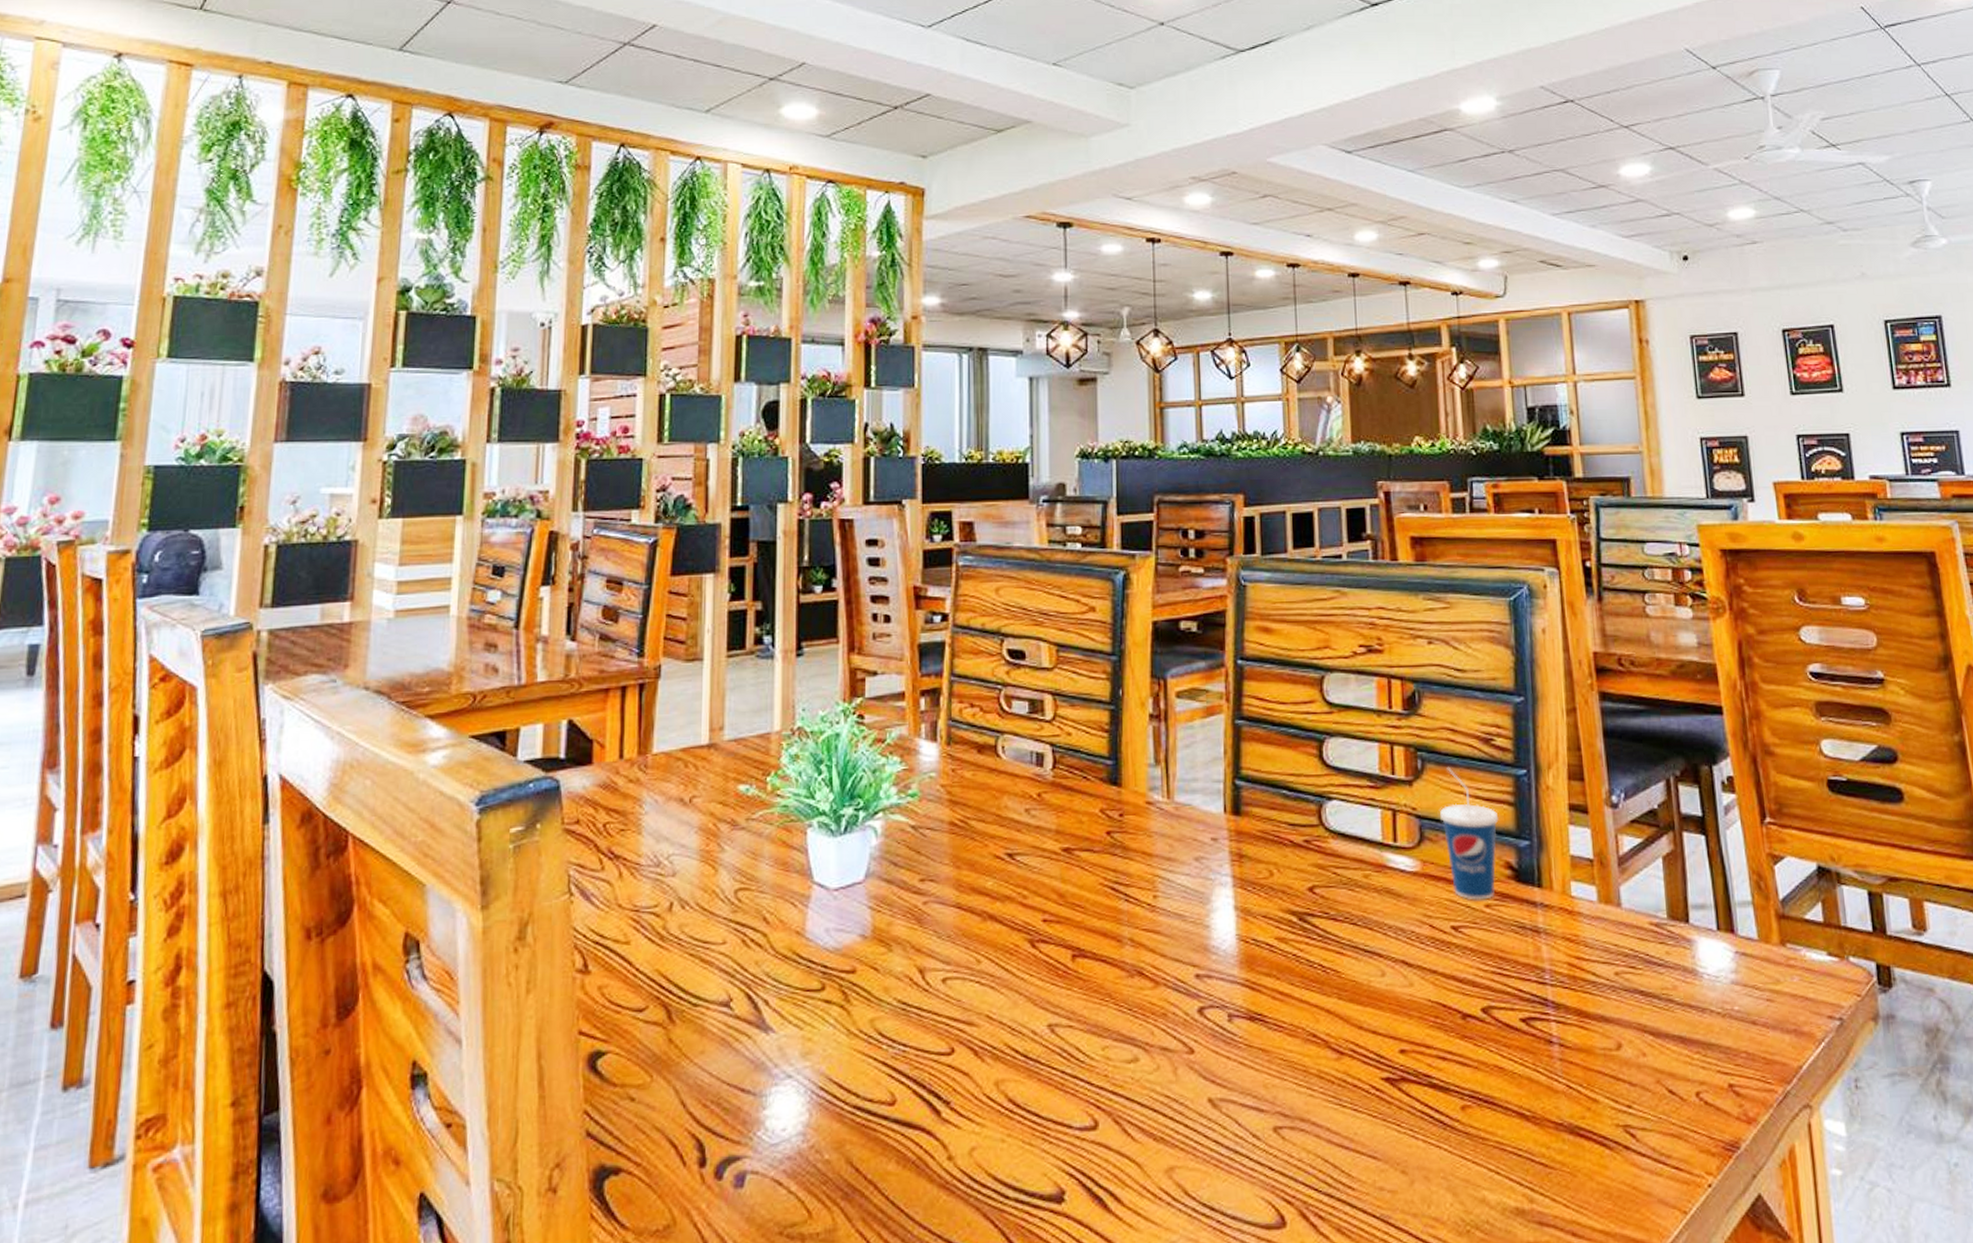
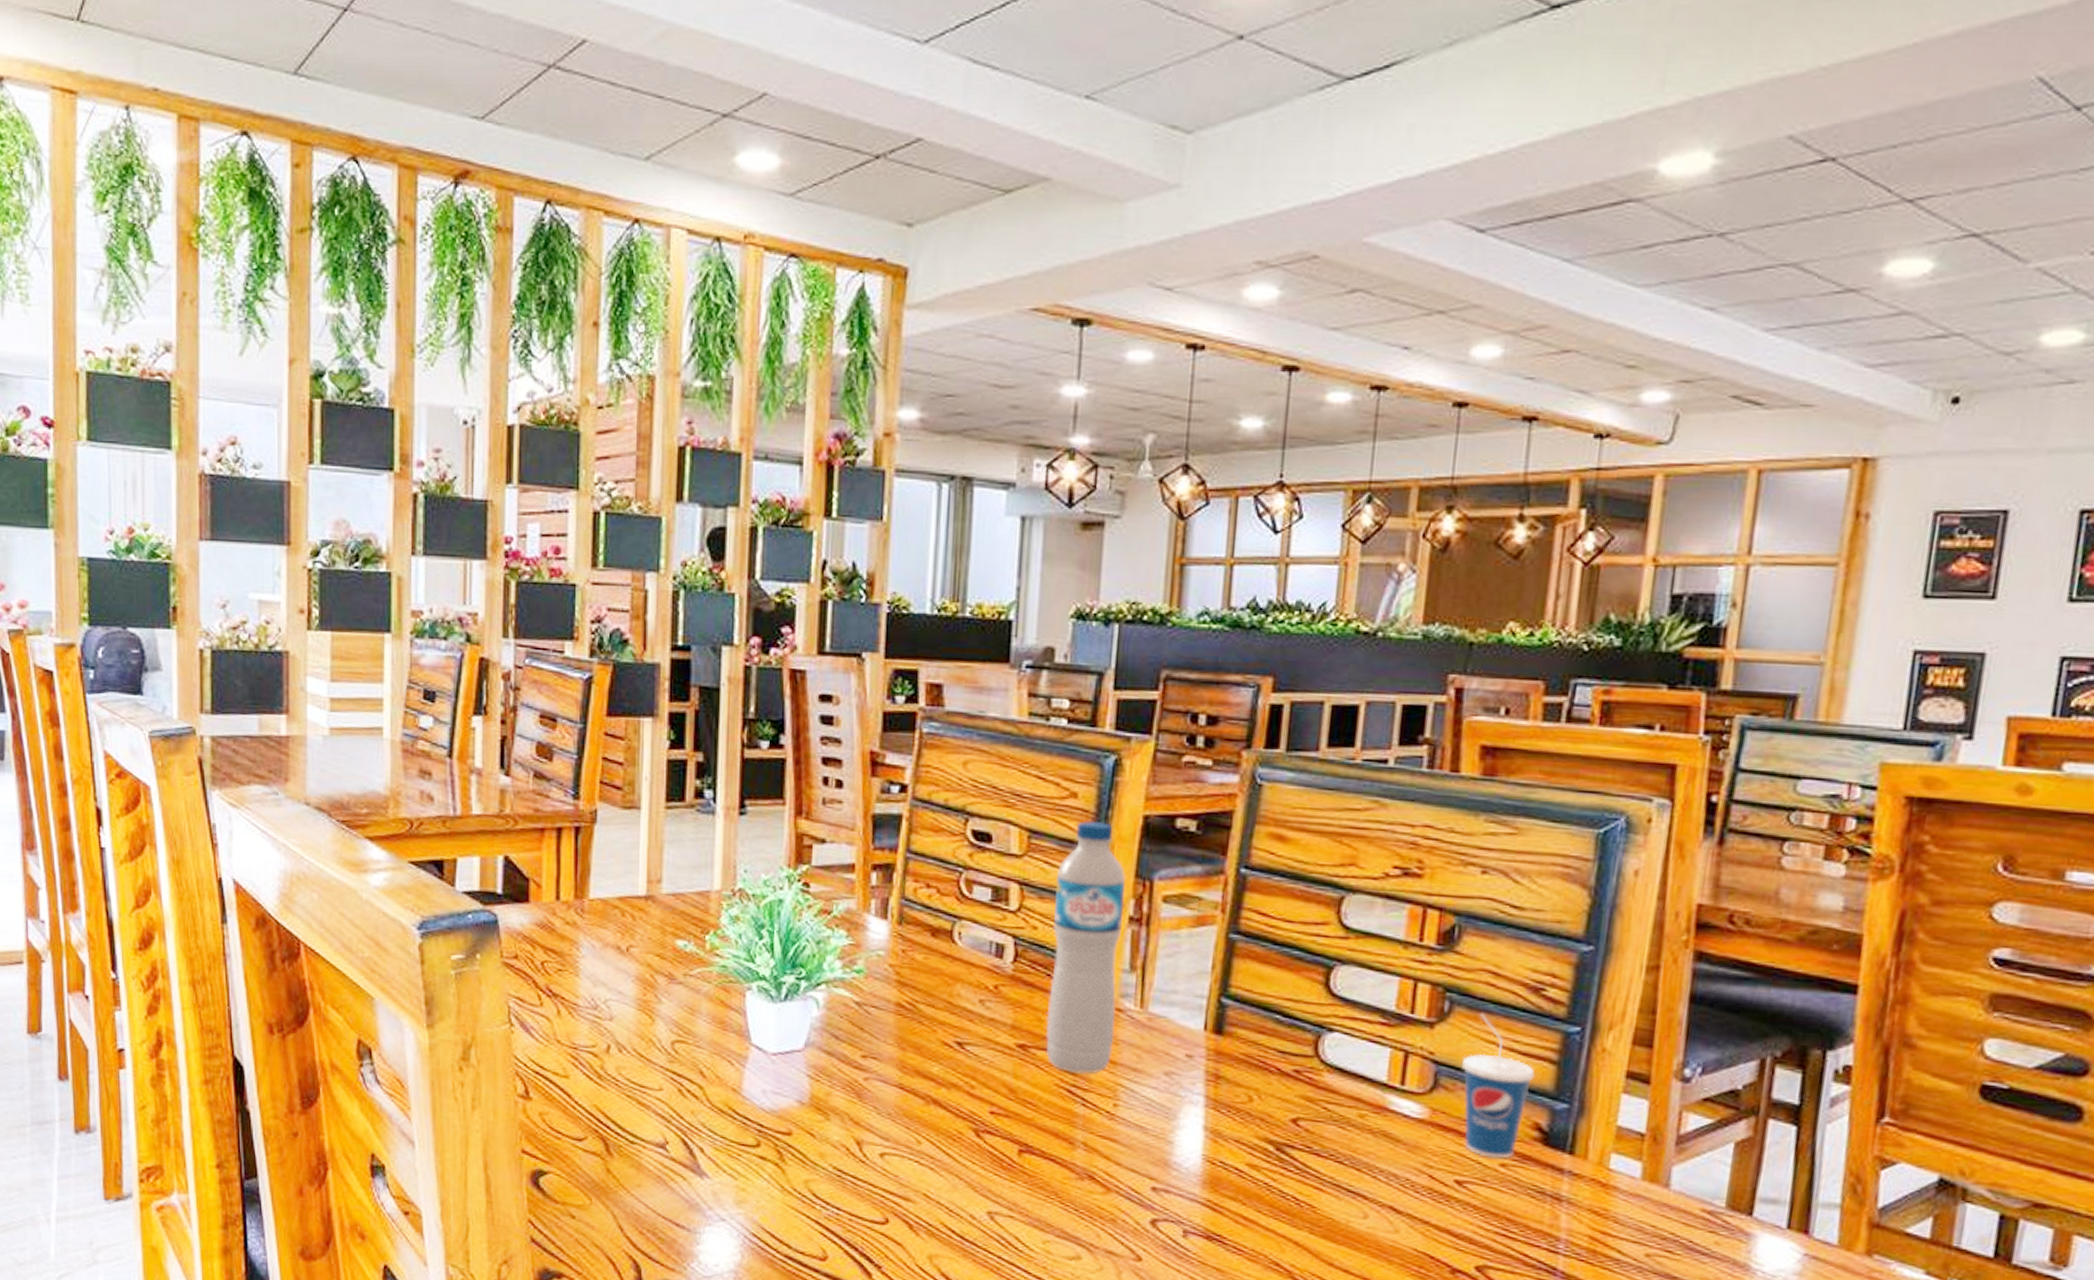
water bottle: none [1084,630,1148,870] -> present [1045,820,1127,1074]

